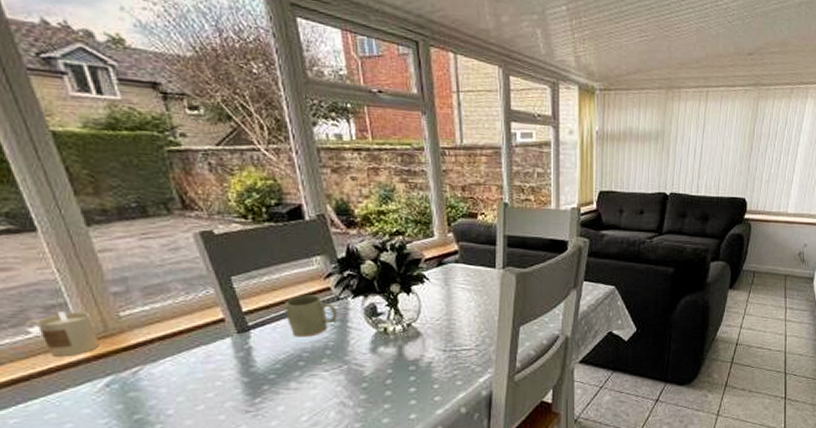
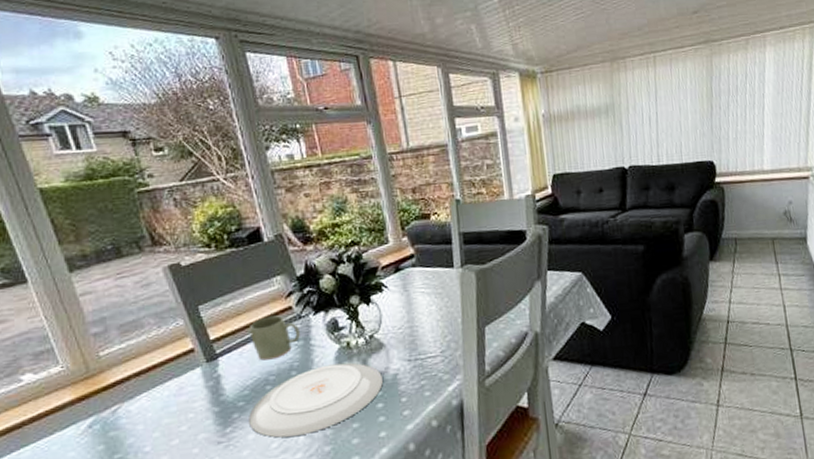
candle: present [36,312,100,356] -> none [27,355,83,402]
plate: none [279,347,417,412] -> present [249,362,383,438]

